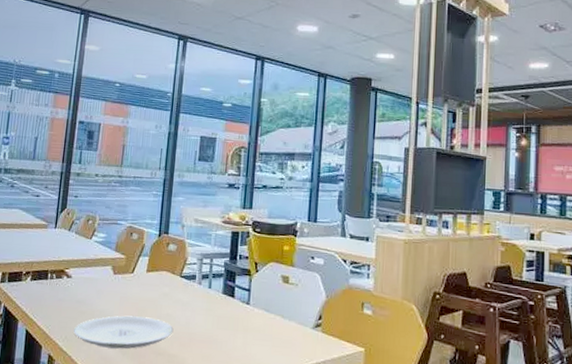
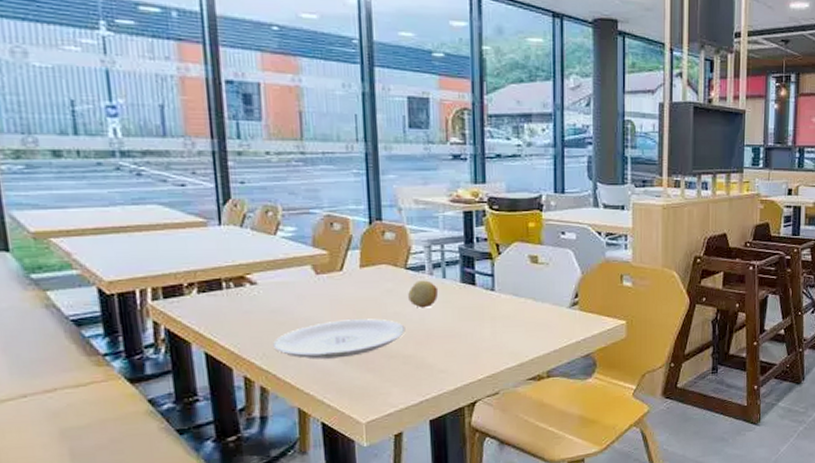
fruit: none [179,288,204,314] -> present [408,280,439,308]

